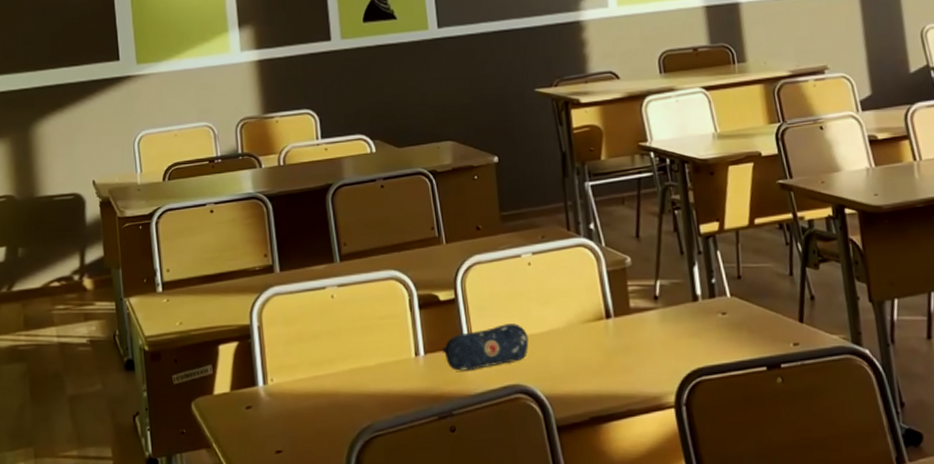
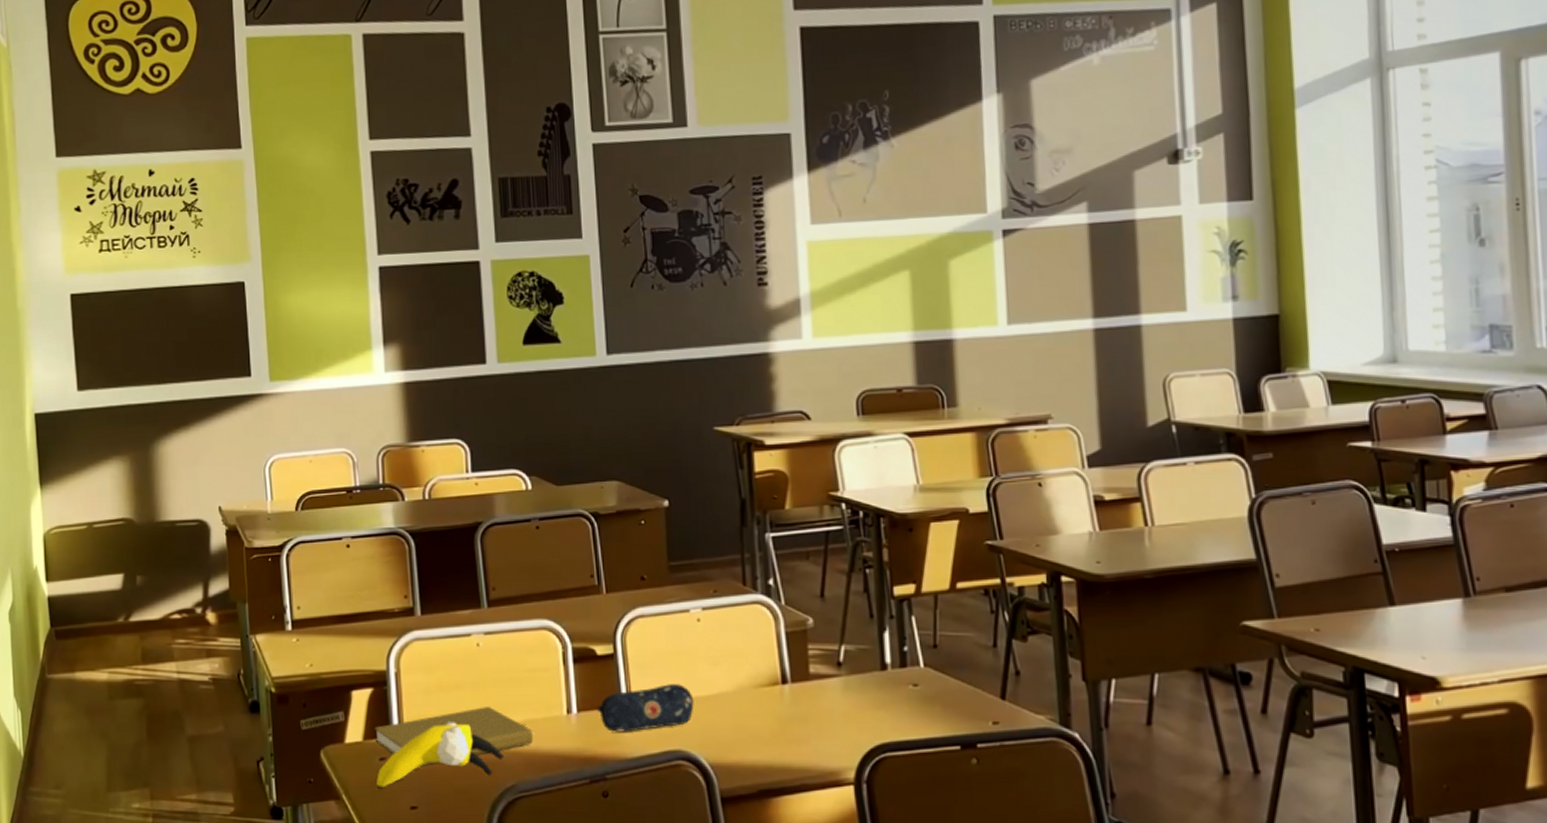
book: none [241,354,385,411] -> present [375,707,533,765]
banana: none [243,369,360,436] -> present [376,722,504,789]

